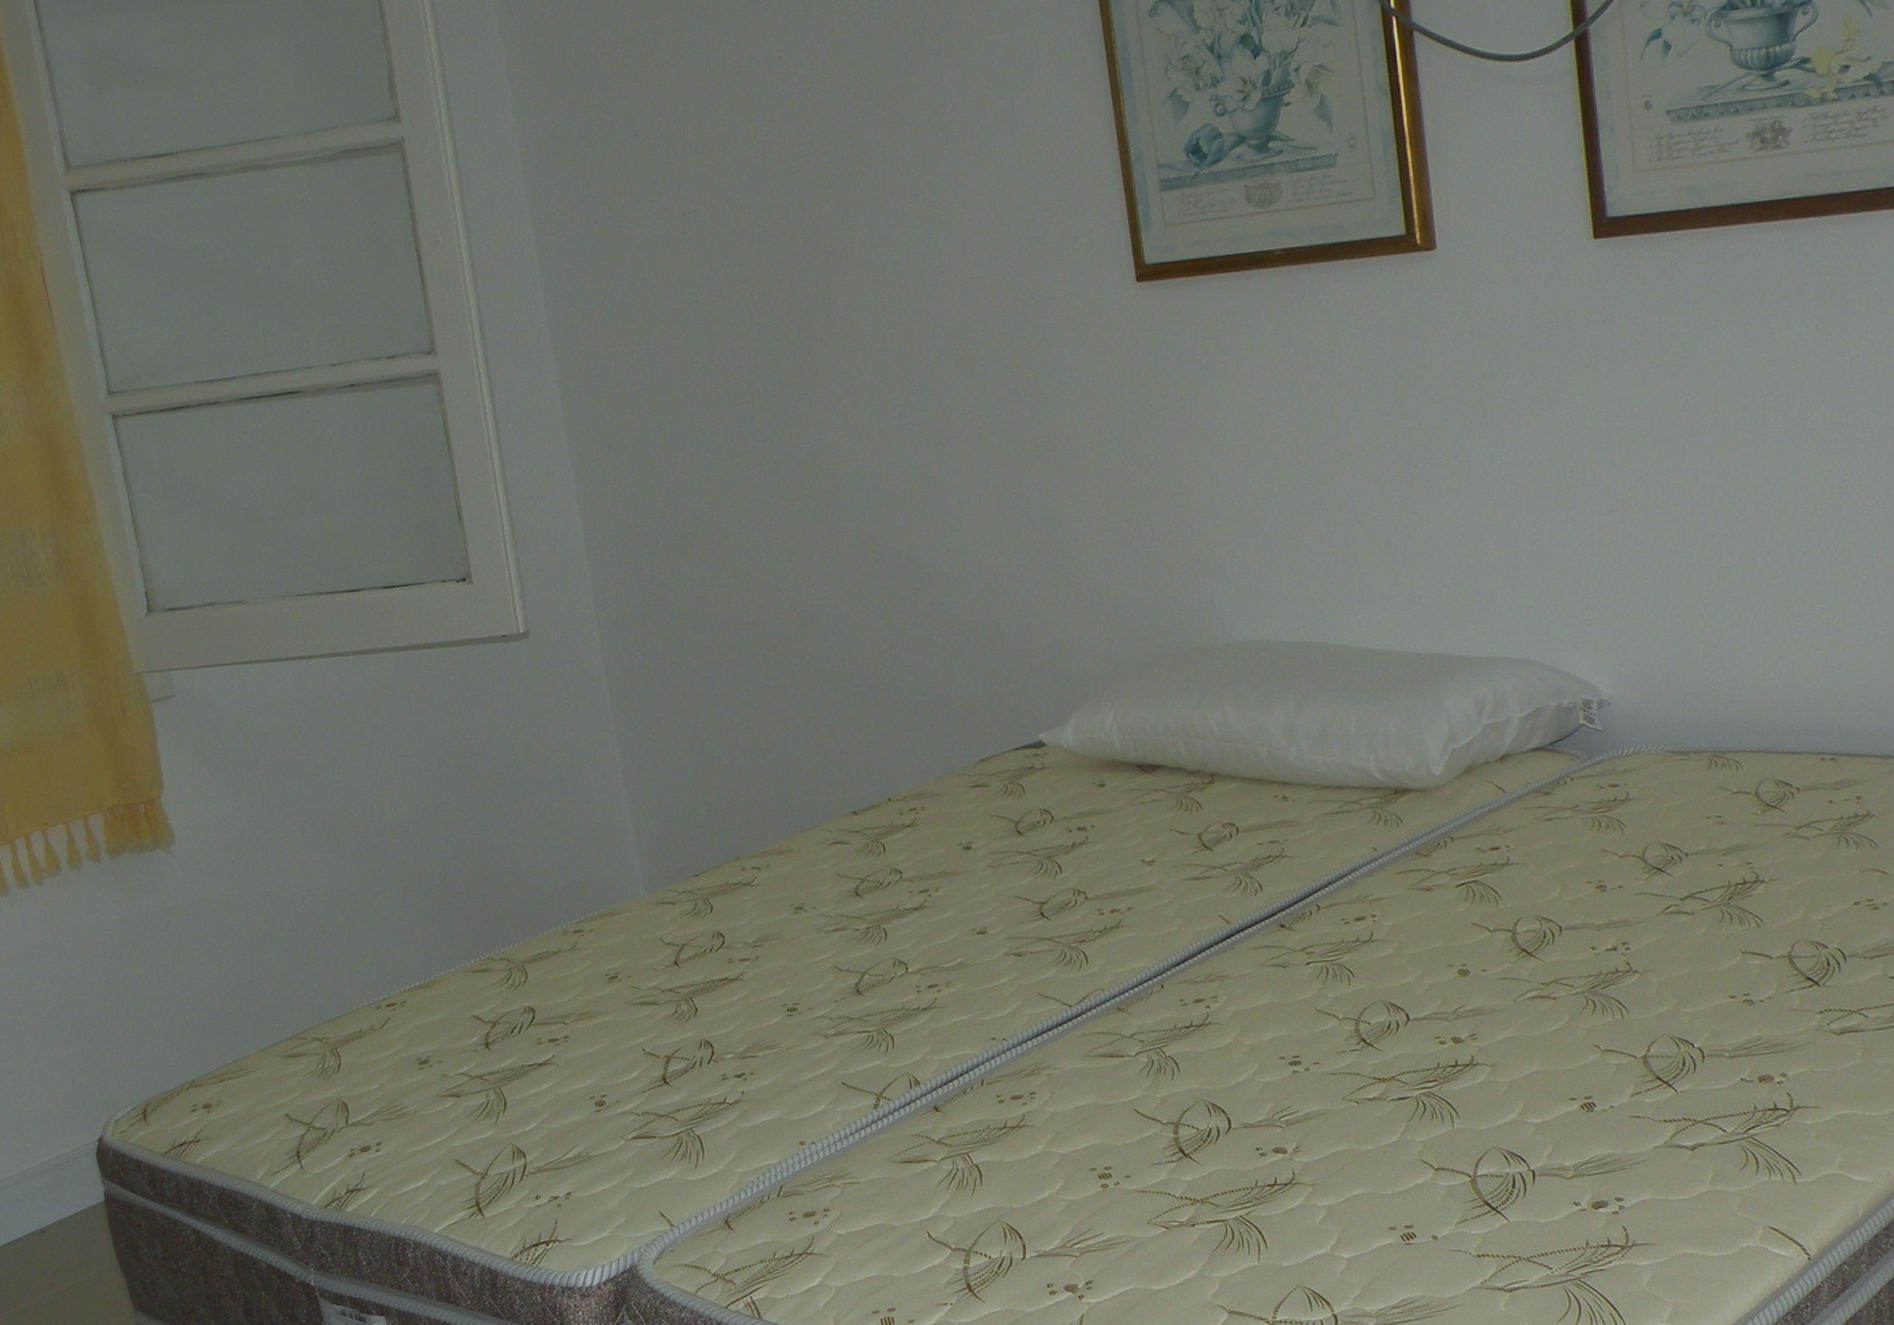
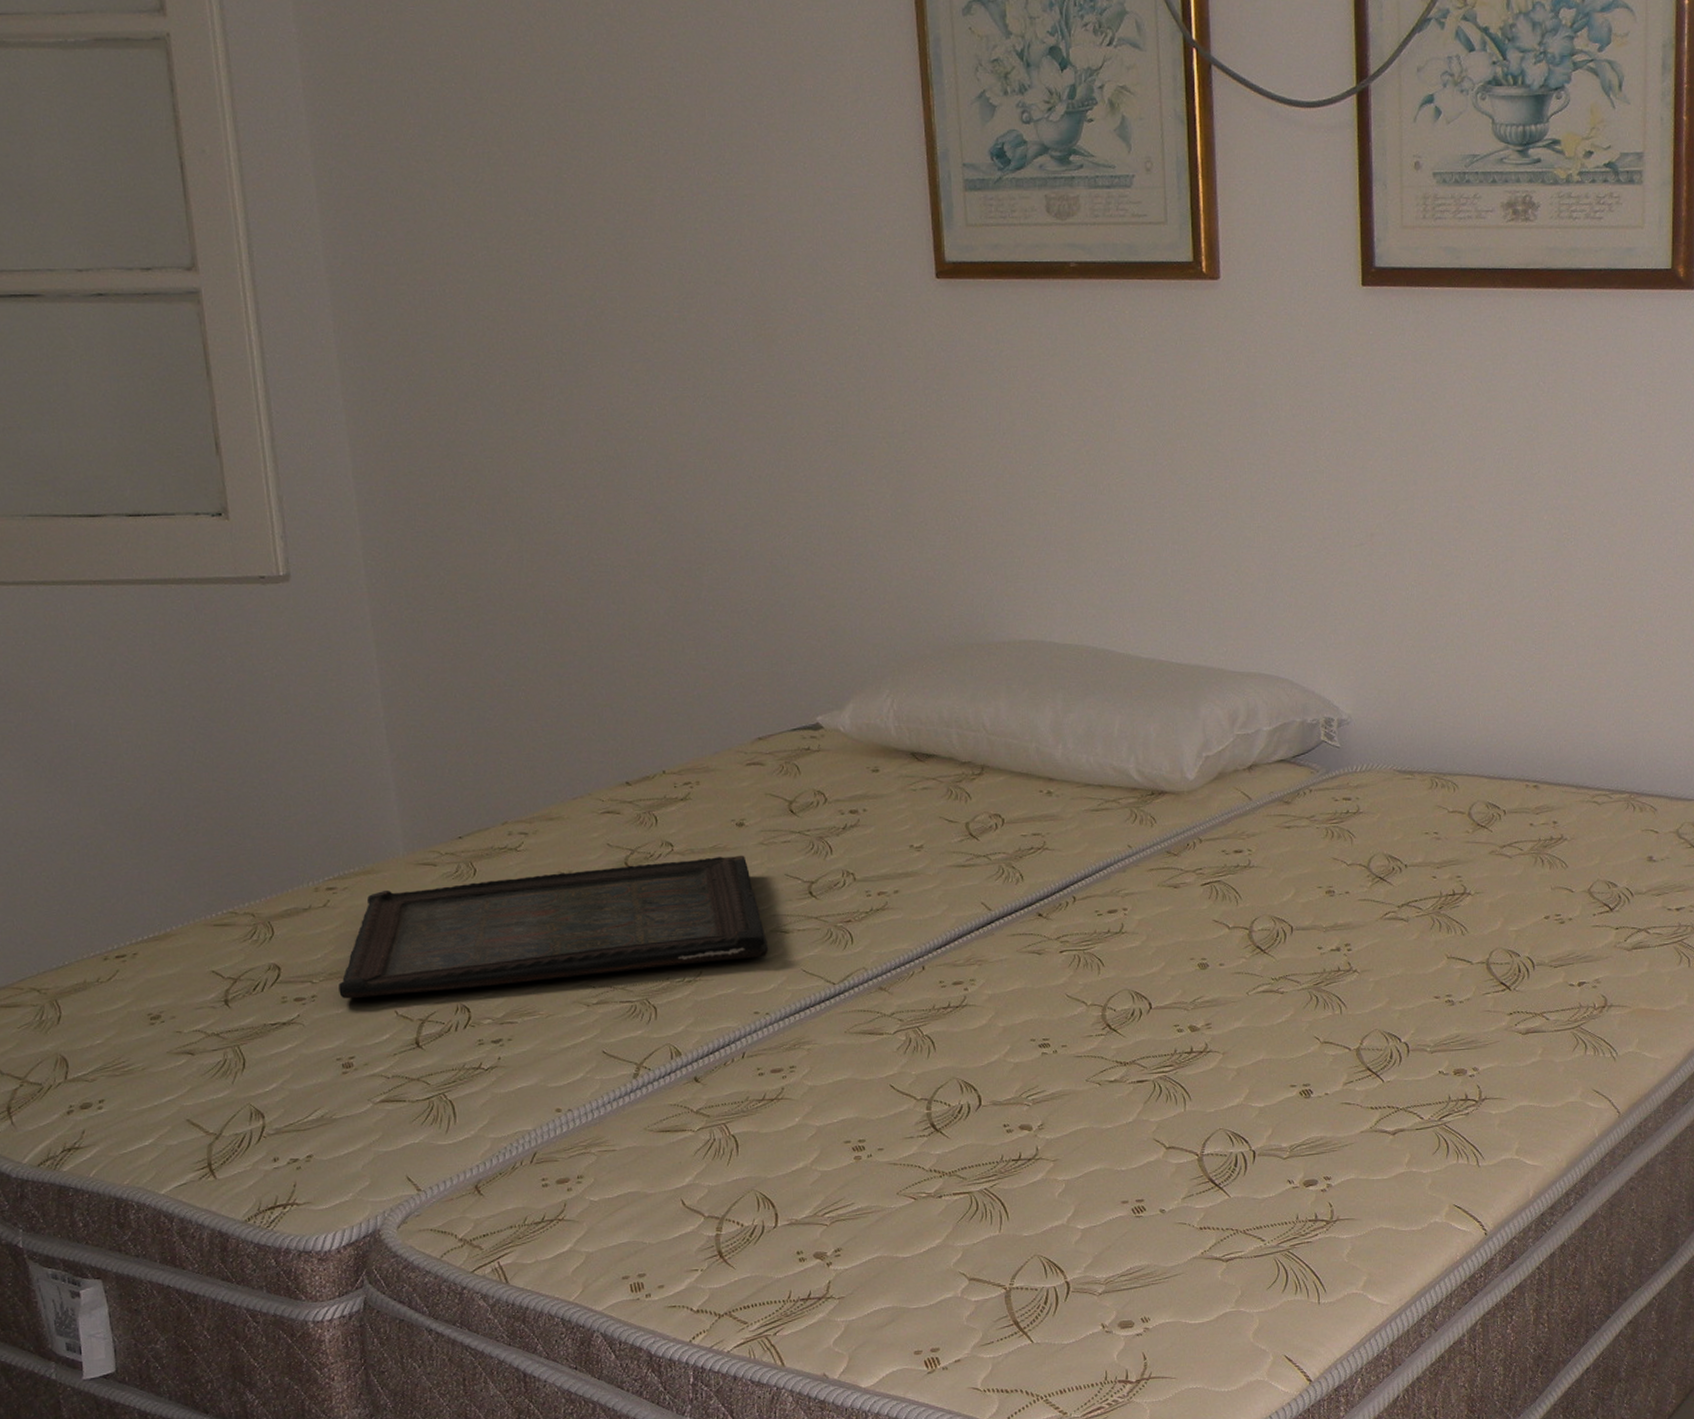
serving tray: none [589,878,1003,1039] -> present [339,855,769,999]

